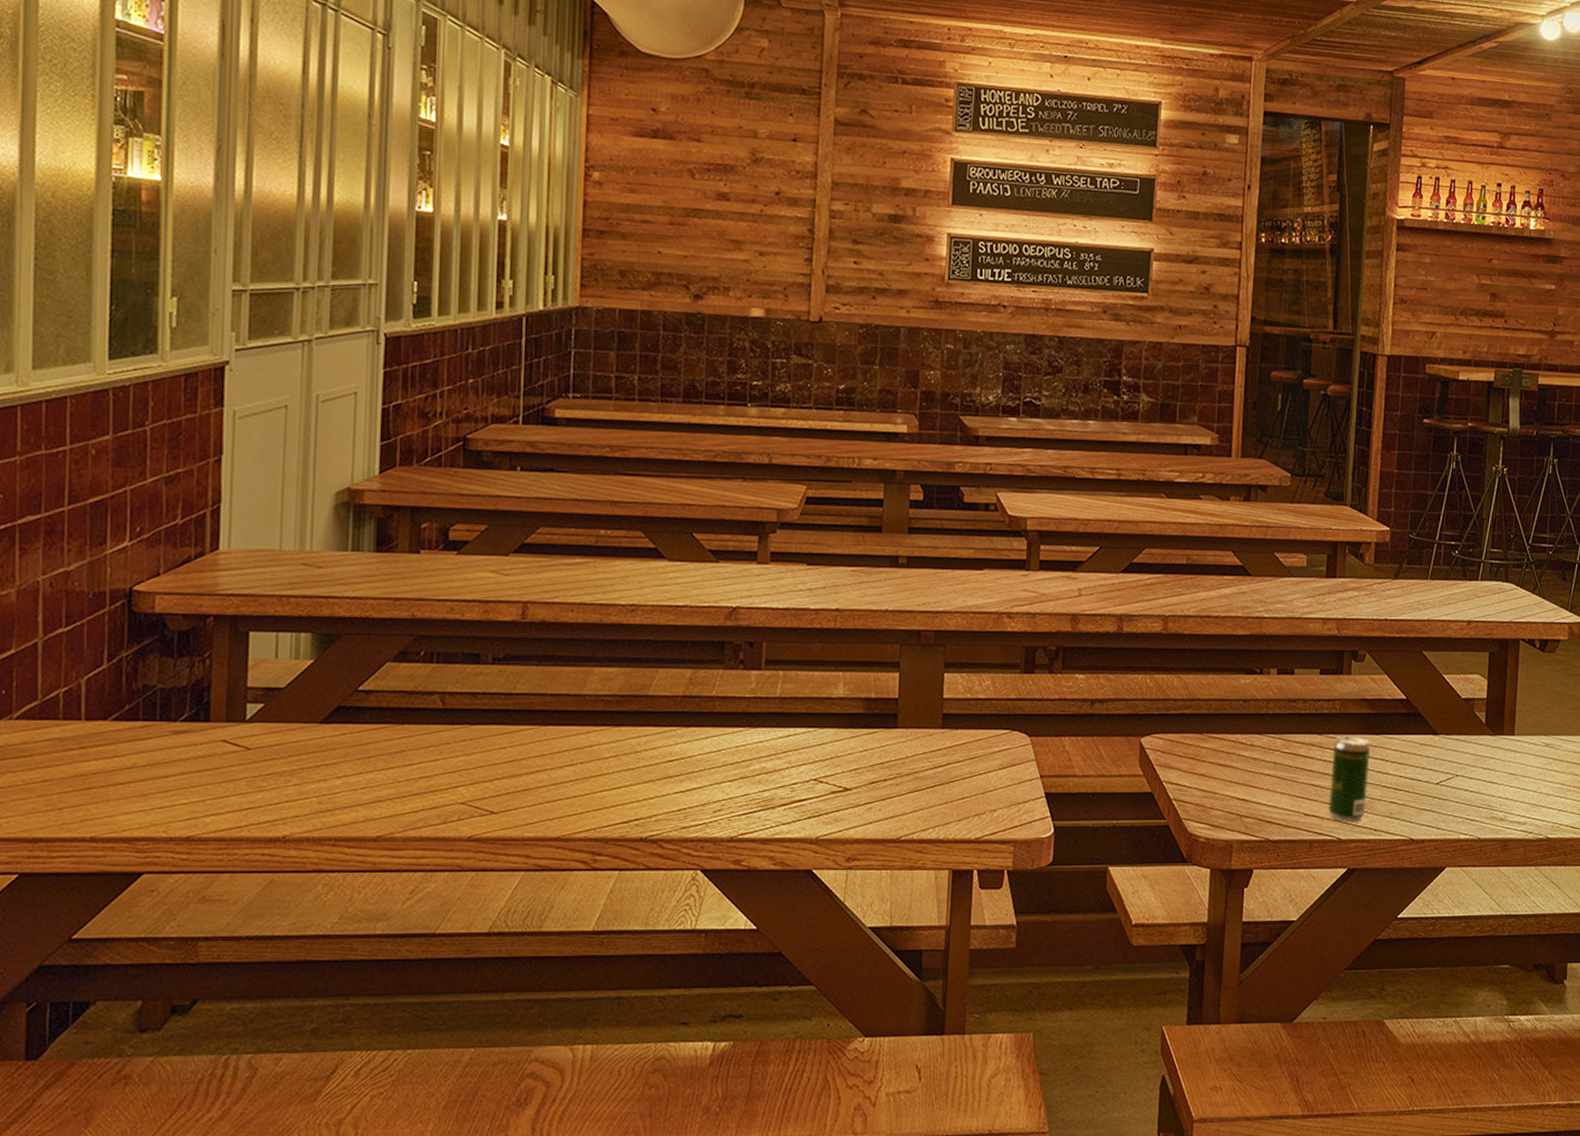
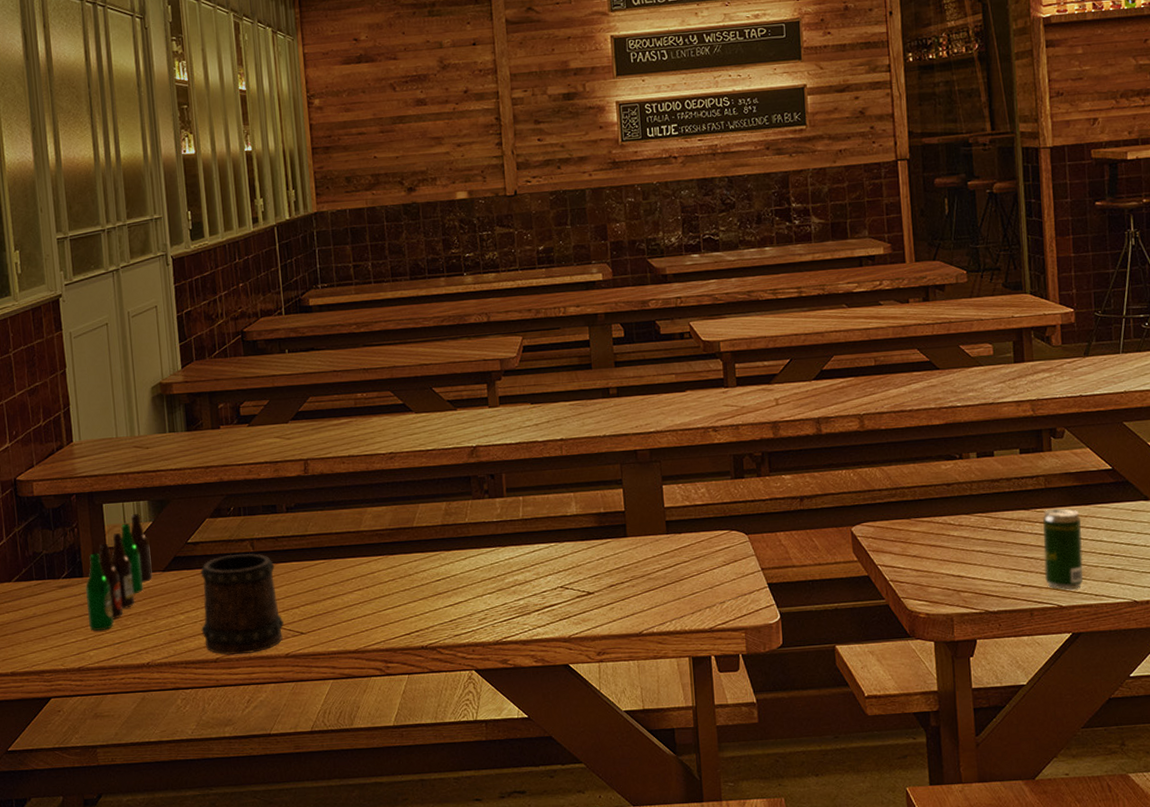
beer bottle: none [210,647,307,791] -> present [85,513,153,631]
beer mug: none [361,709,472,834] -> present [200,553,285,655]

